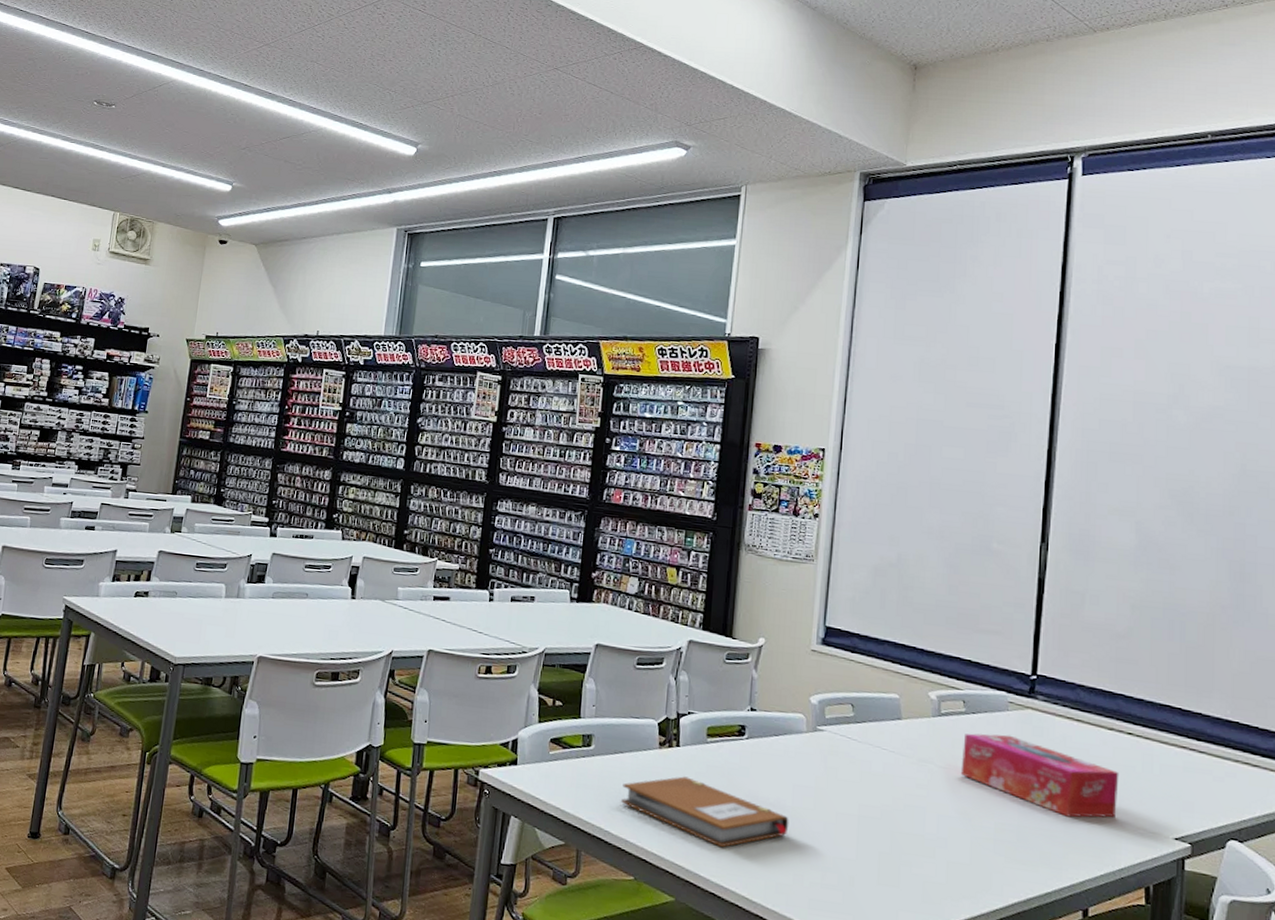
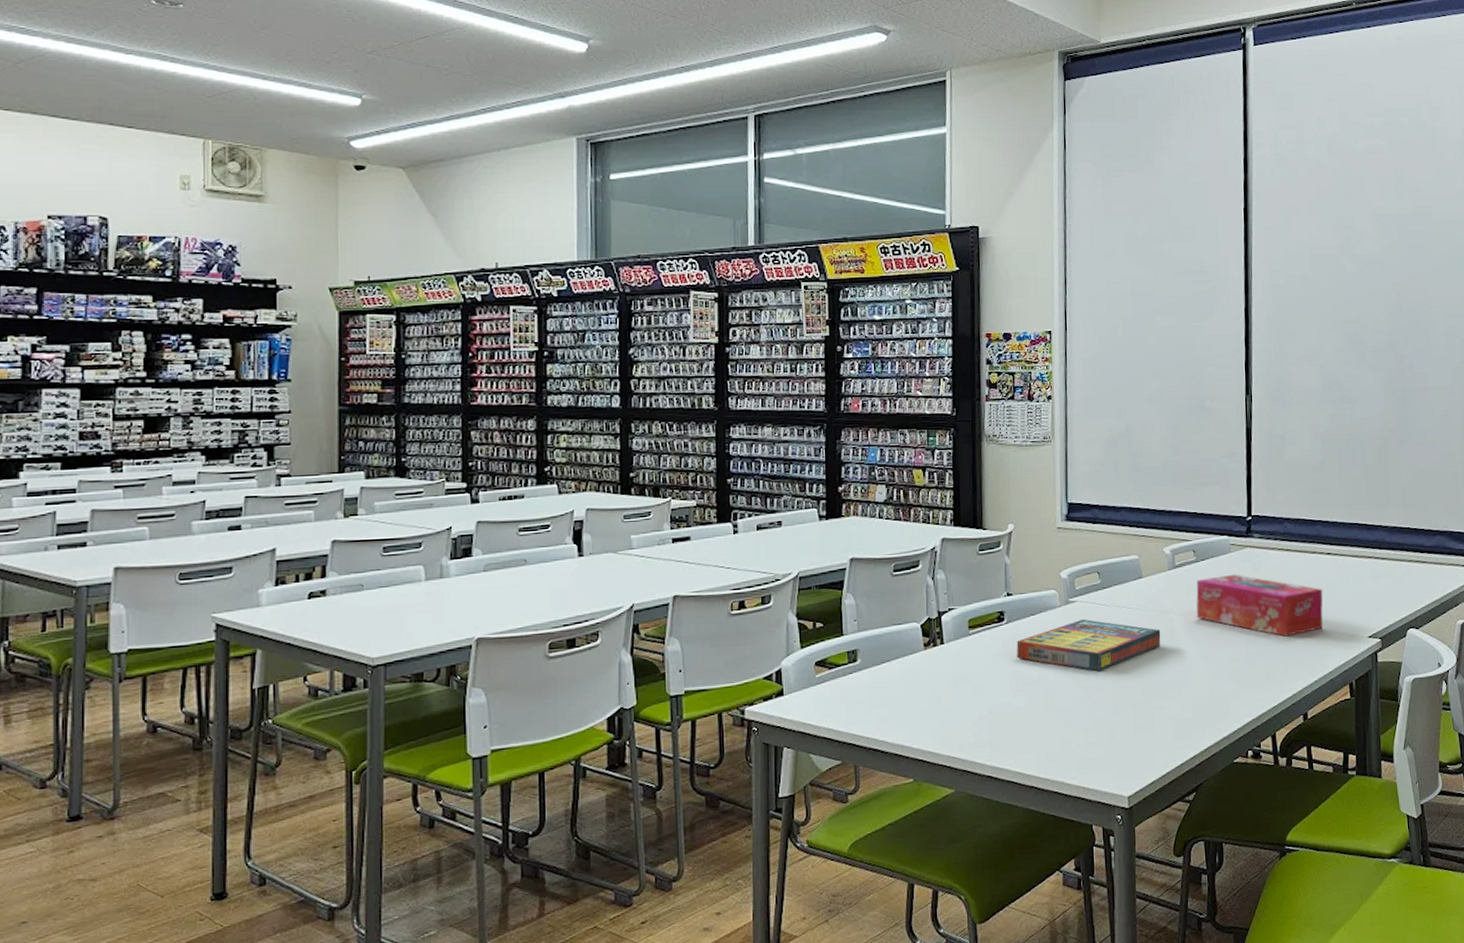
notebook: present [621,776,789,848] -> none [892,671,1053,732]
game compilation box: none [755,750,917,810] -> present [1016,618,1161,672]

